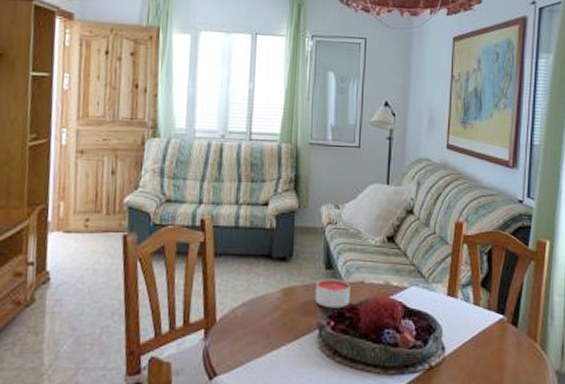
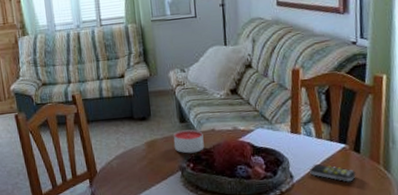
remote control: none [464,336,513,361] -> present [310,164,357,182]

